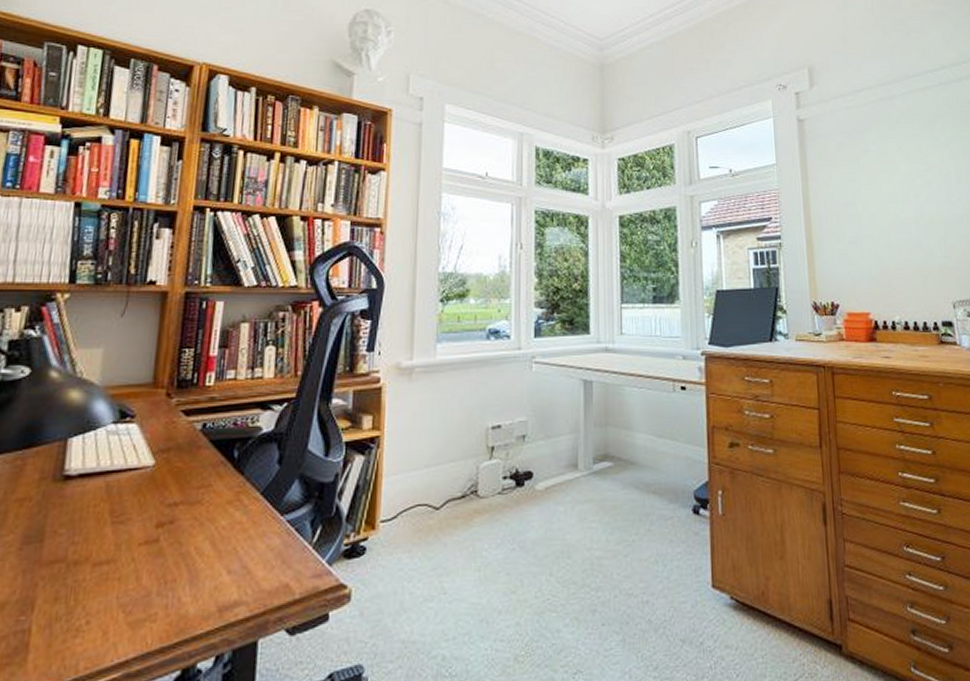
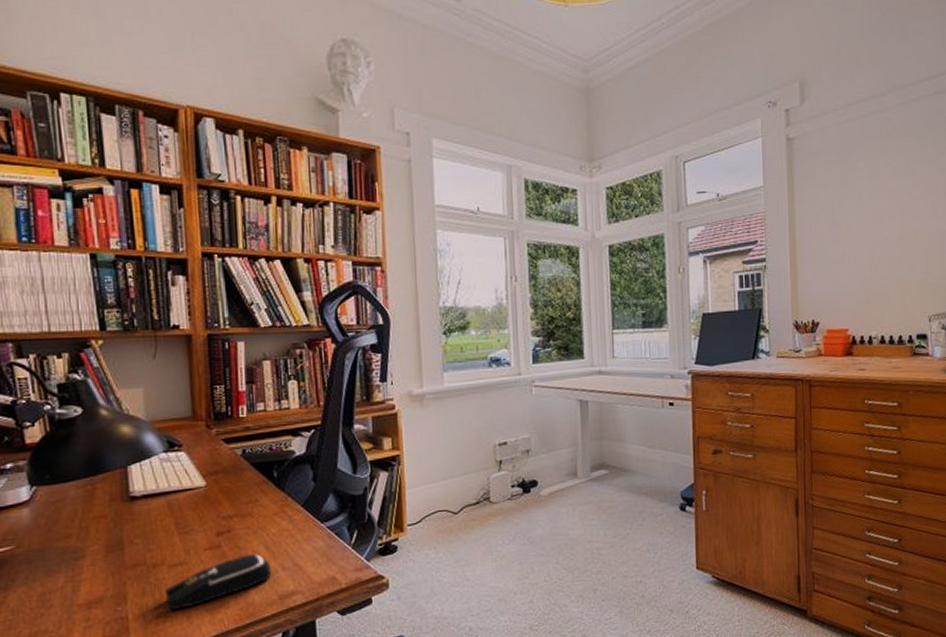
computer mouse: none [81,552,215,623] -> present [165,554,272,611]

